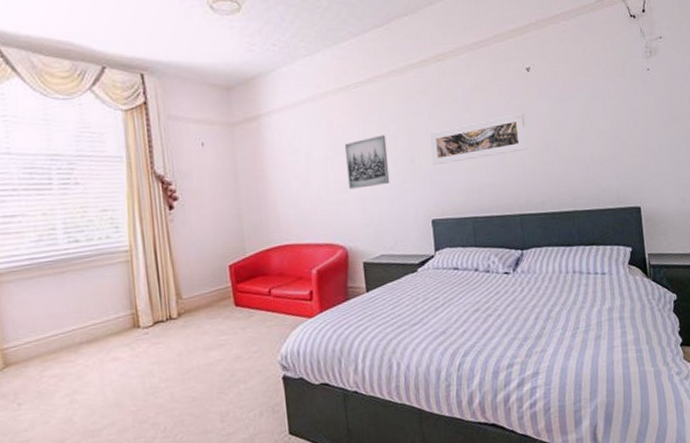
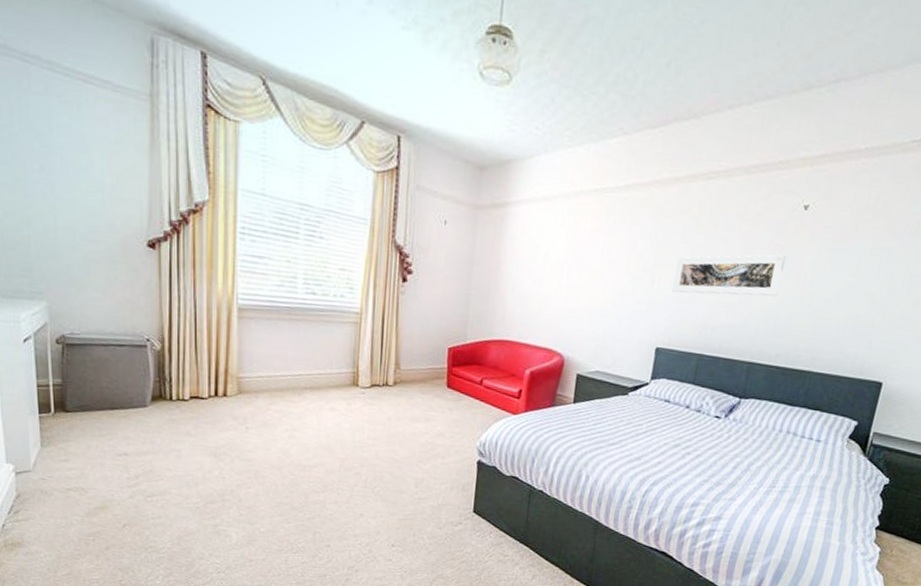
wall art: present [344,135,390,189] -> none [579,248,631,302]

